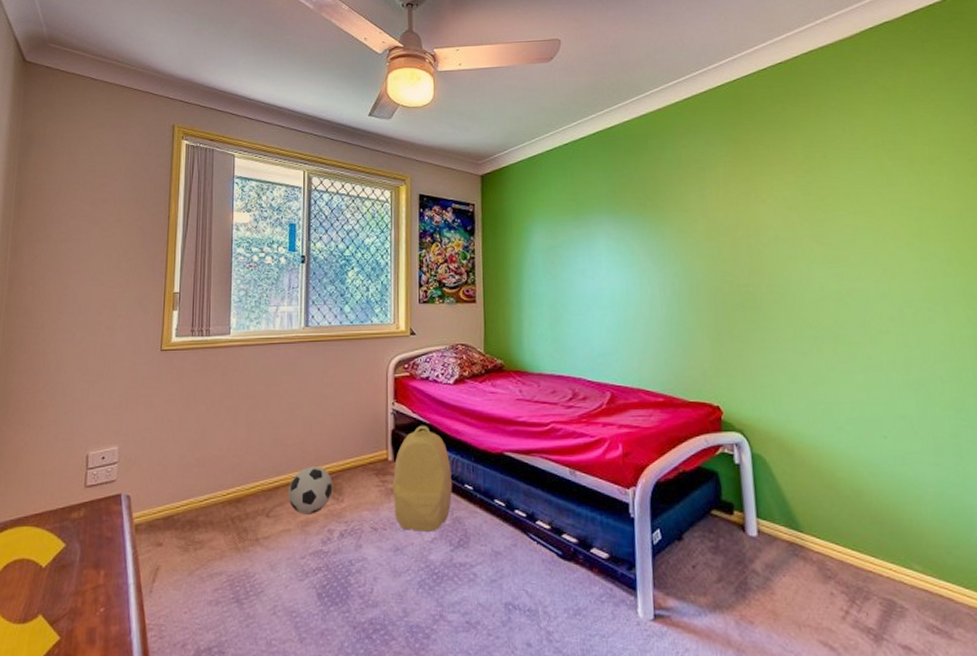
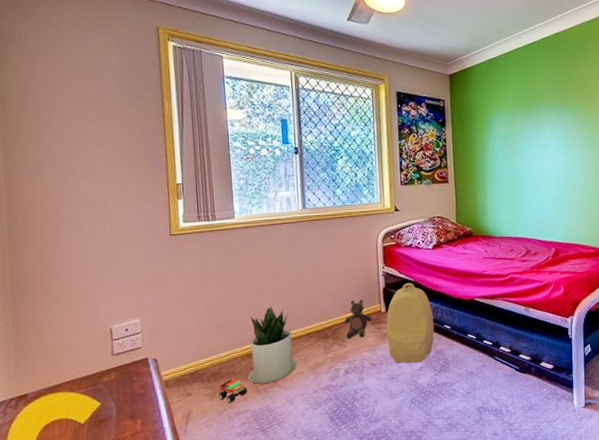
truck: none [191,530,226,561] -> present [218,378,248,403]
planter: none [227,443,285,540] -> present [248,306,298,384]
soccer ball: present [287,466,333,514] -> none [298,321,337,360]
stuffed bear: none [344,443,376,492] -> present [344,300,372,339]

